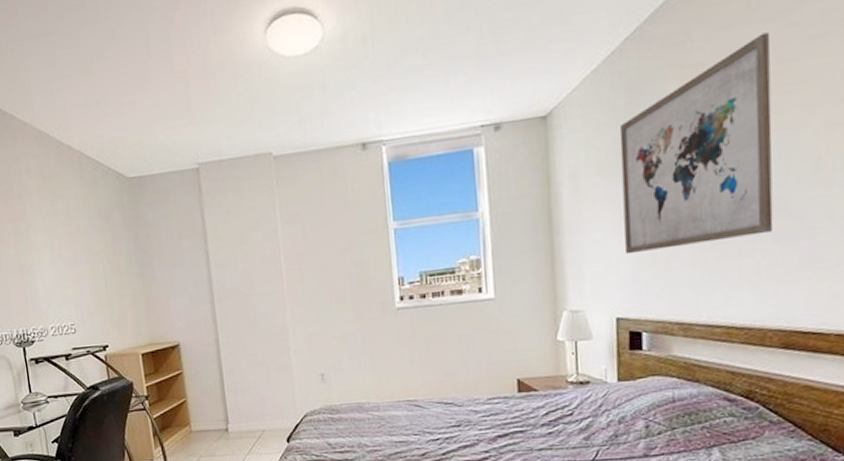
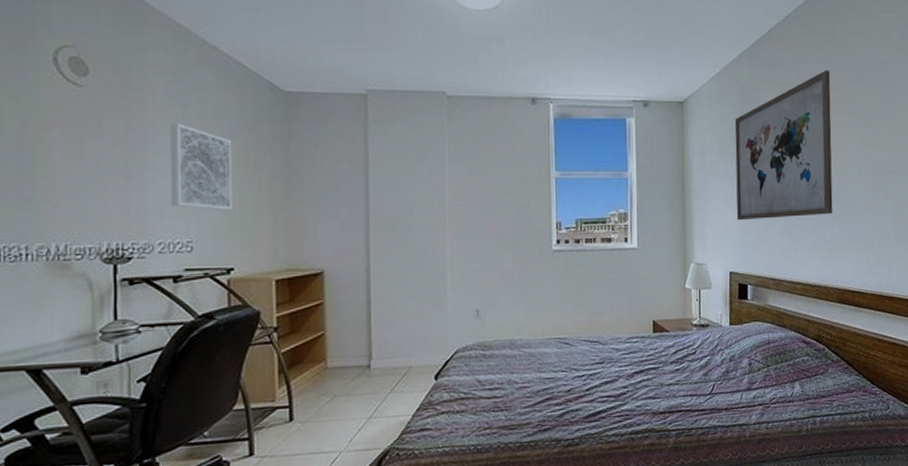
wall art: none [46,220,101,295] -> present [171,123,233,211]

